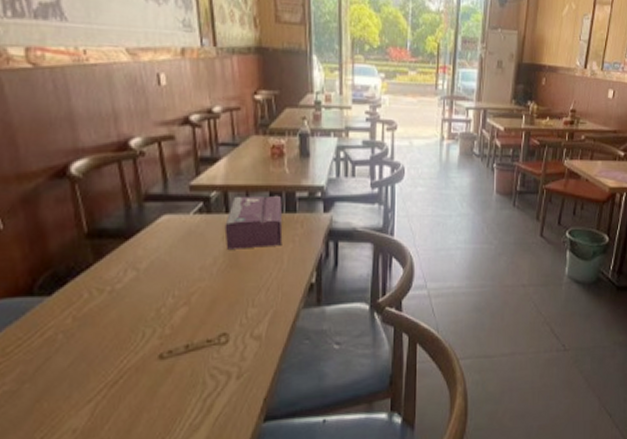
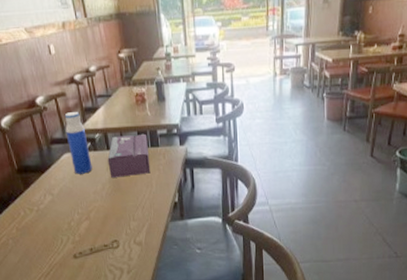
water bottle: none [168,161,202,243] -> present [64,112,93,174]

